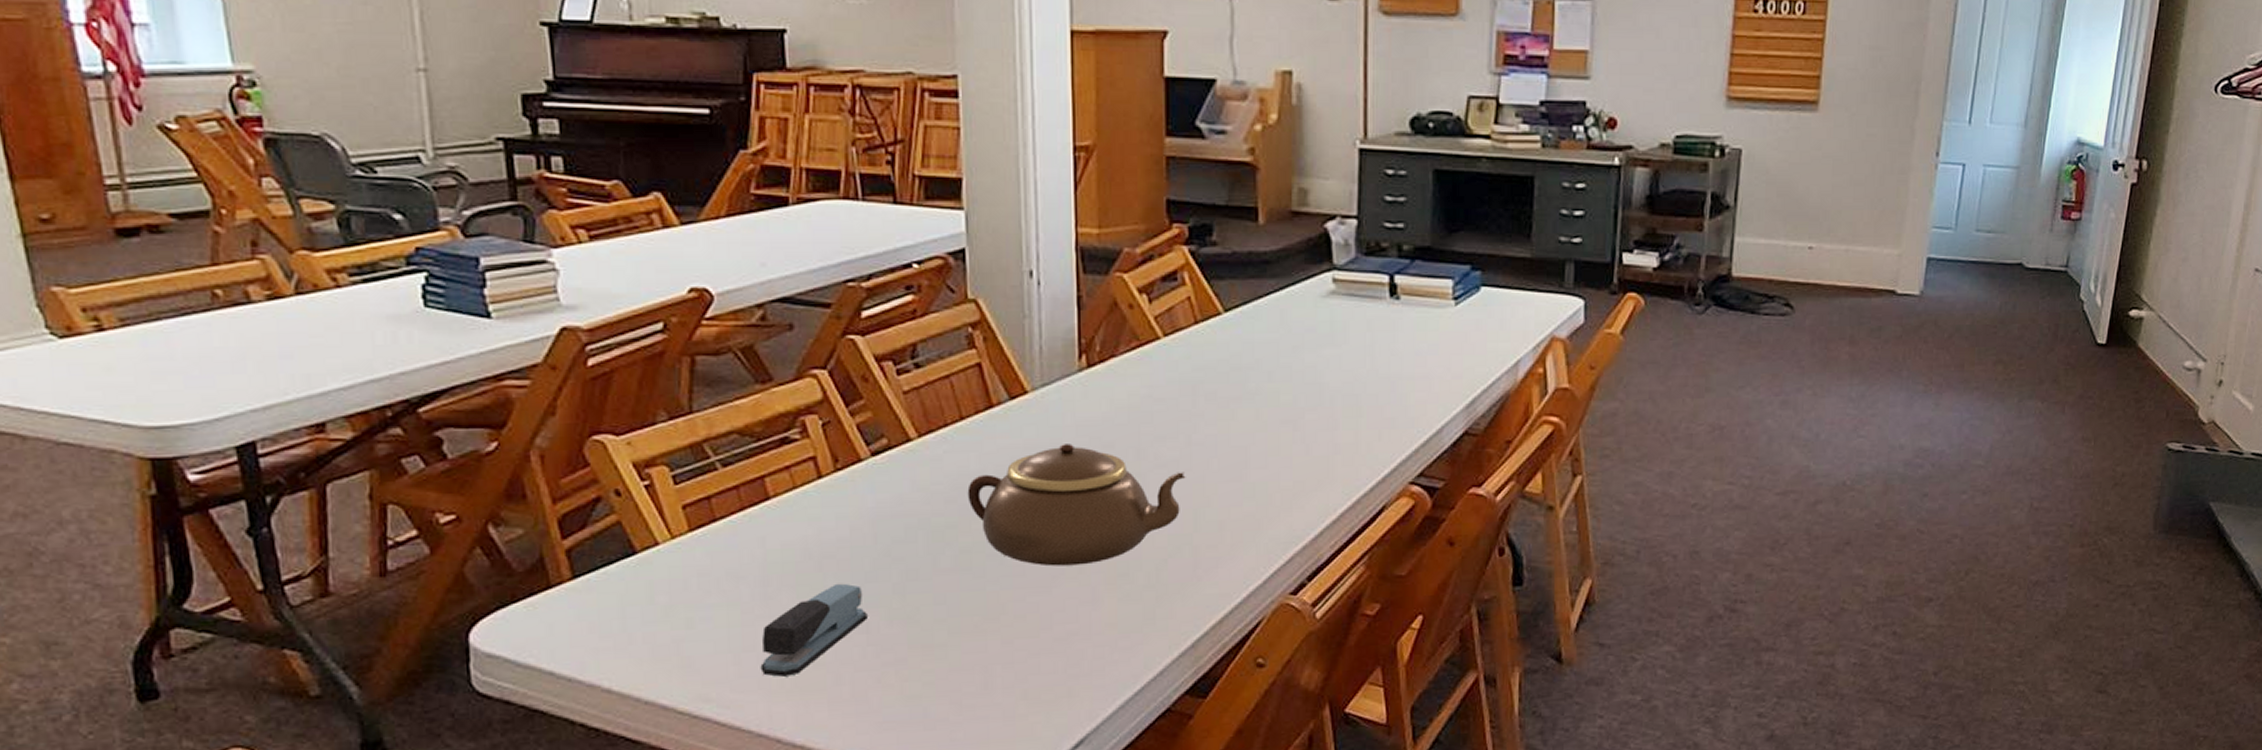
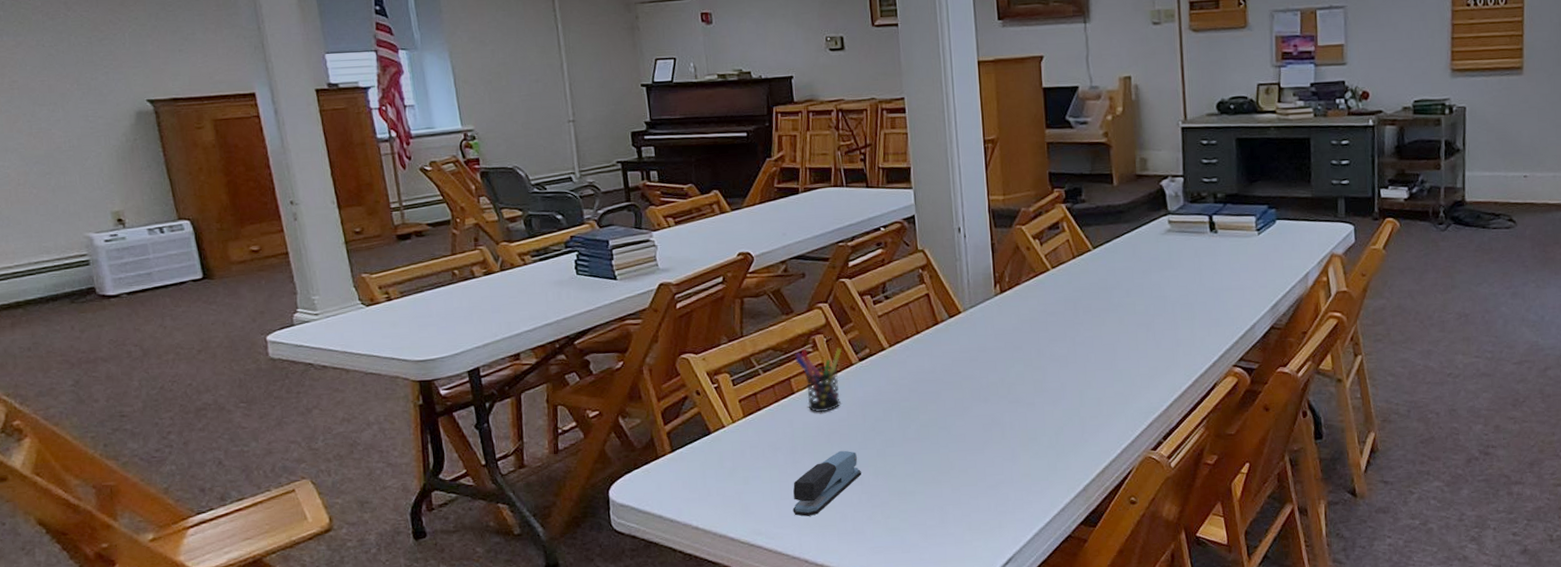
pen holder: none [773,435,845,528] -> present [795,348,841,412]
teapot: present [967,444,1186,566] -> none [924,347,1073,435]

